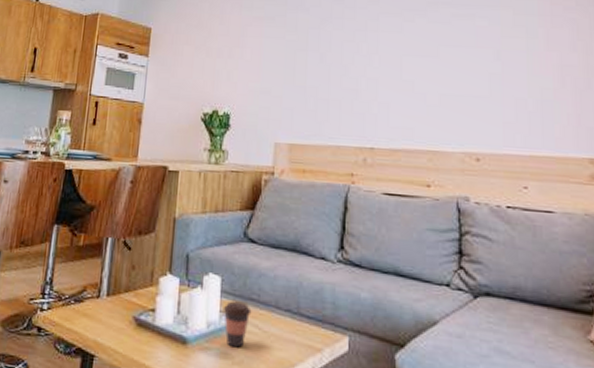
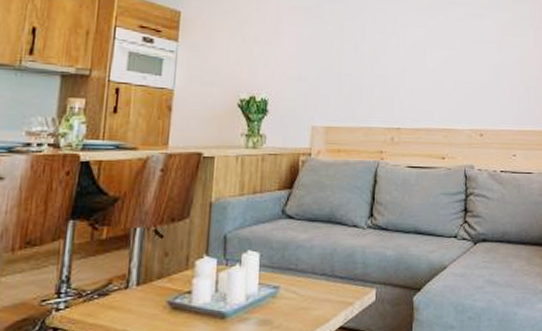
coffee cup: present [222,301,252,348] -> none [261,272,290,314]

